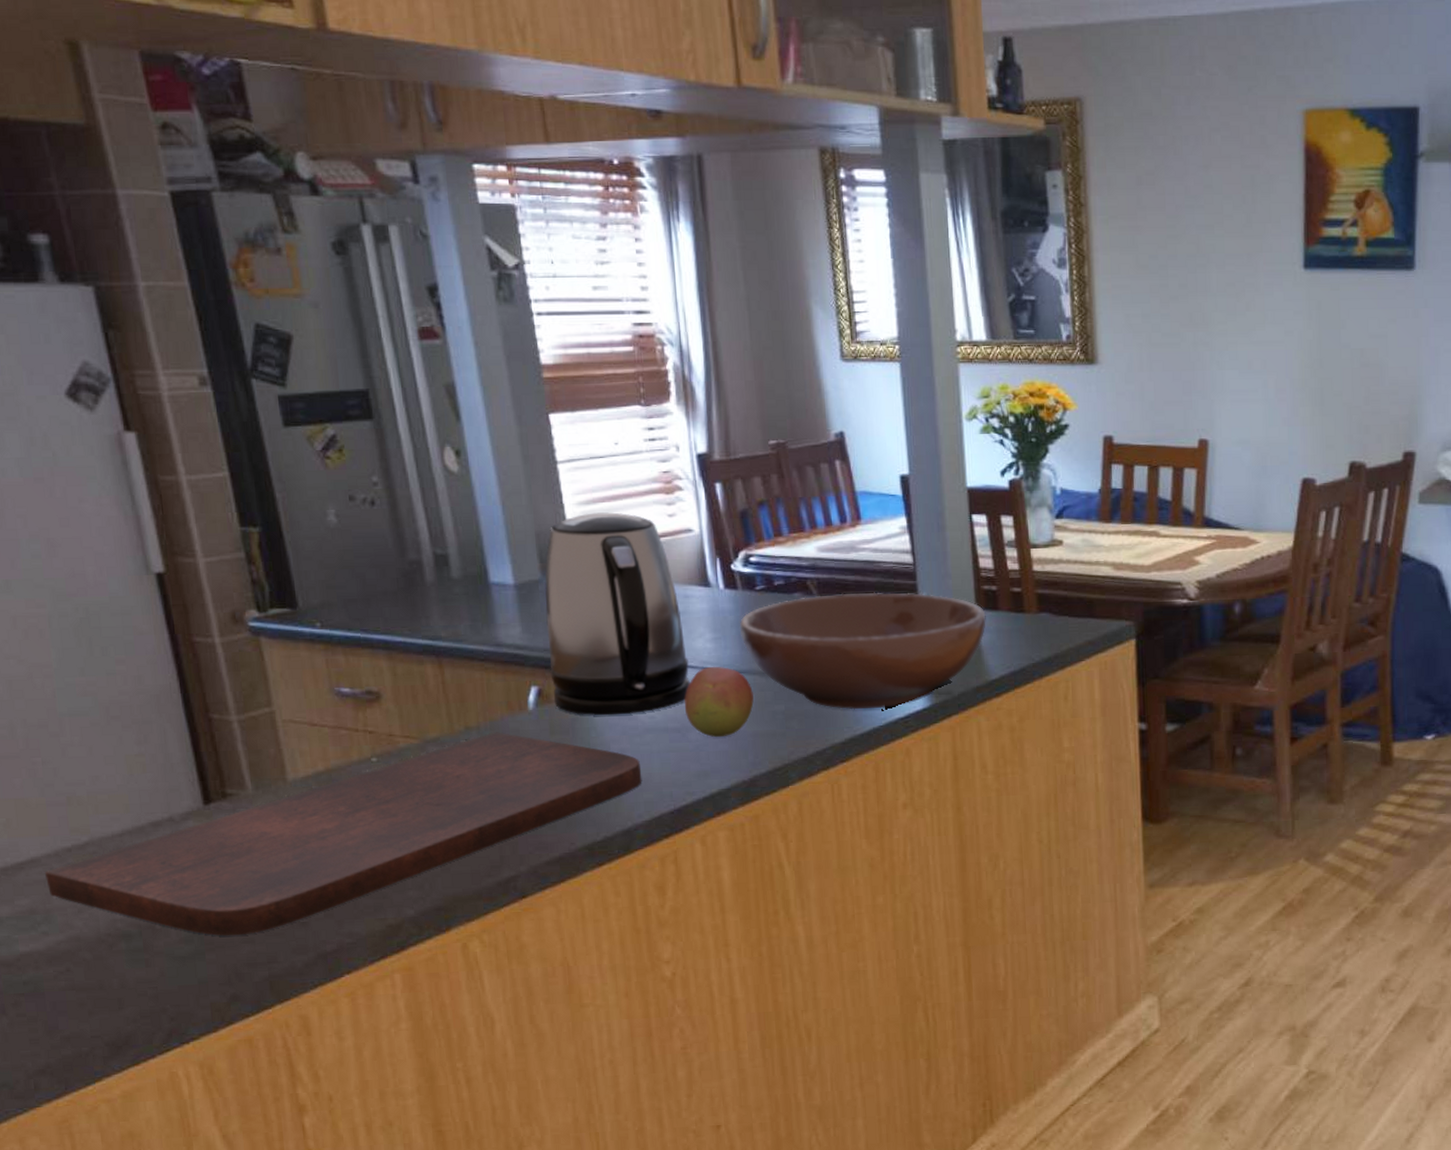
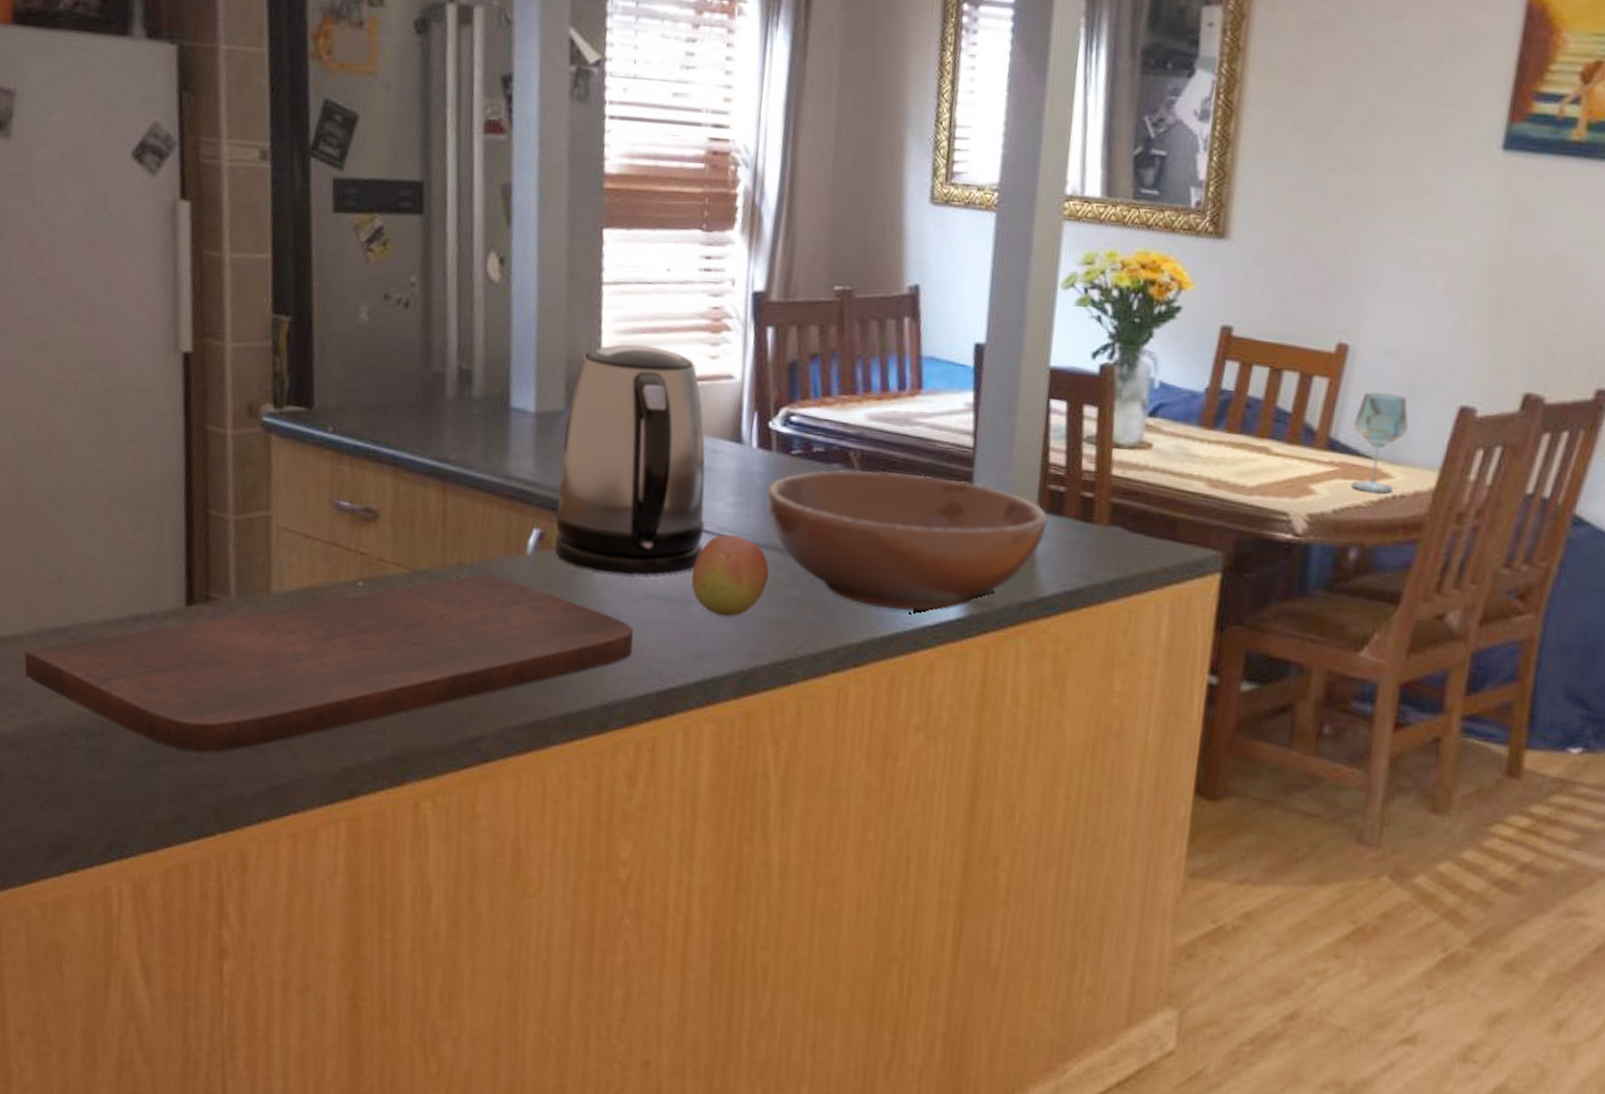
wine glass: none [1222,475,1264,557] -> present [1351,392,1408,493]

